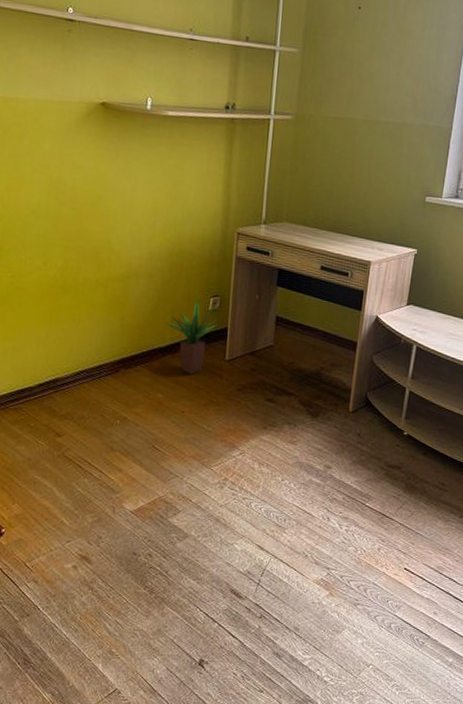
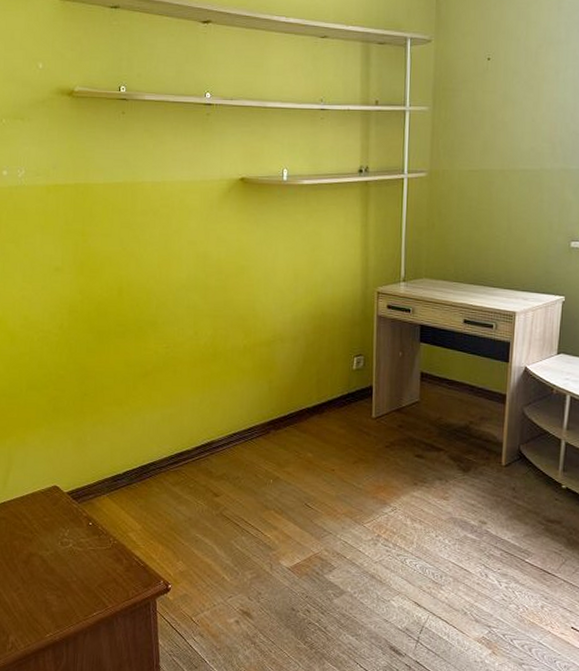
potted plant: present [164,298,218,374] -> none [310,358,362,433]

